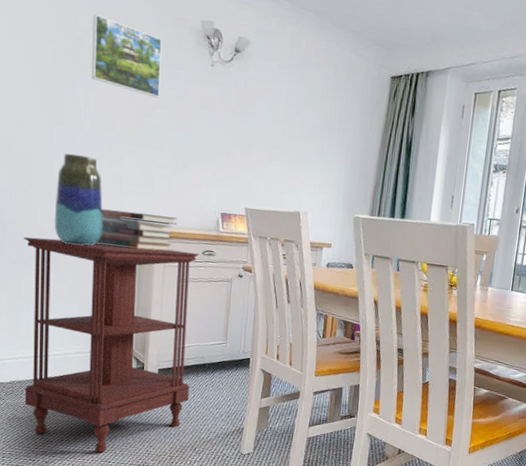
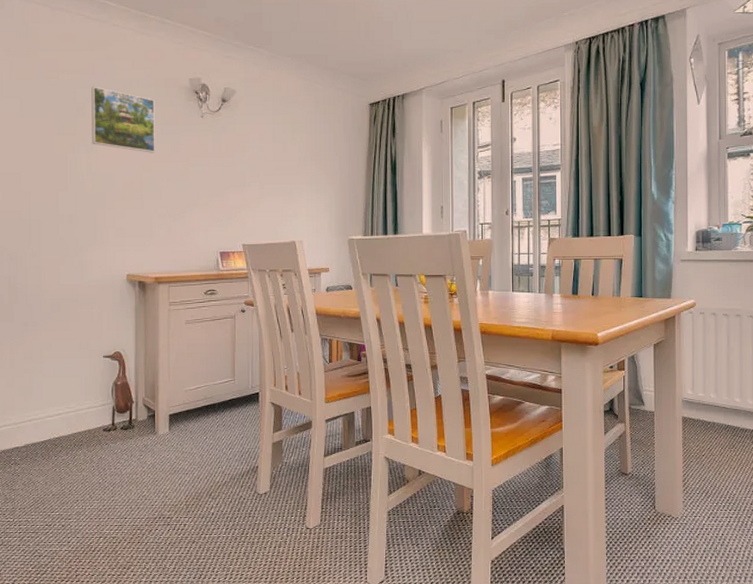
side table: present [23,237,199,453] -> none [34,293,202,510]
vase: present [54,153,103,246] -> none [62,214,108,301]
book stack: present [96,209,178,252] -> none [102,261,179,298]

